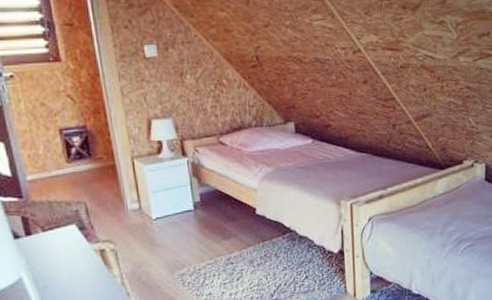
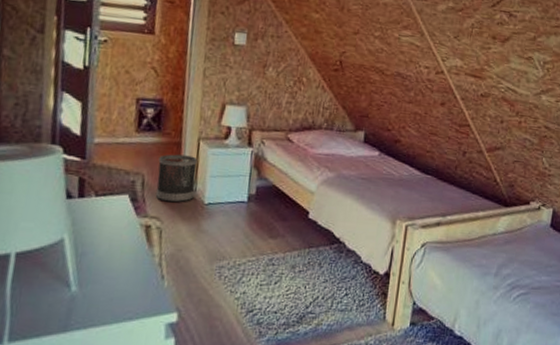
wastebasket: none [96,176,141,225] -> present [156,154,198,203]

